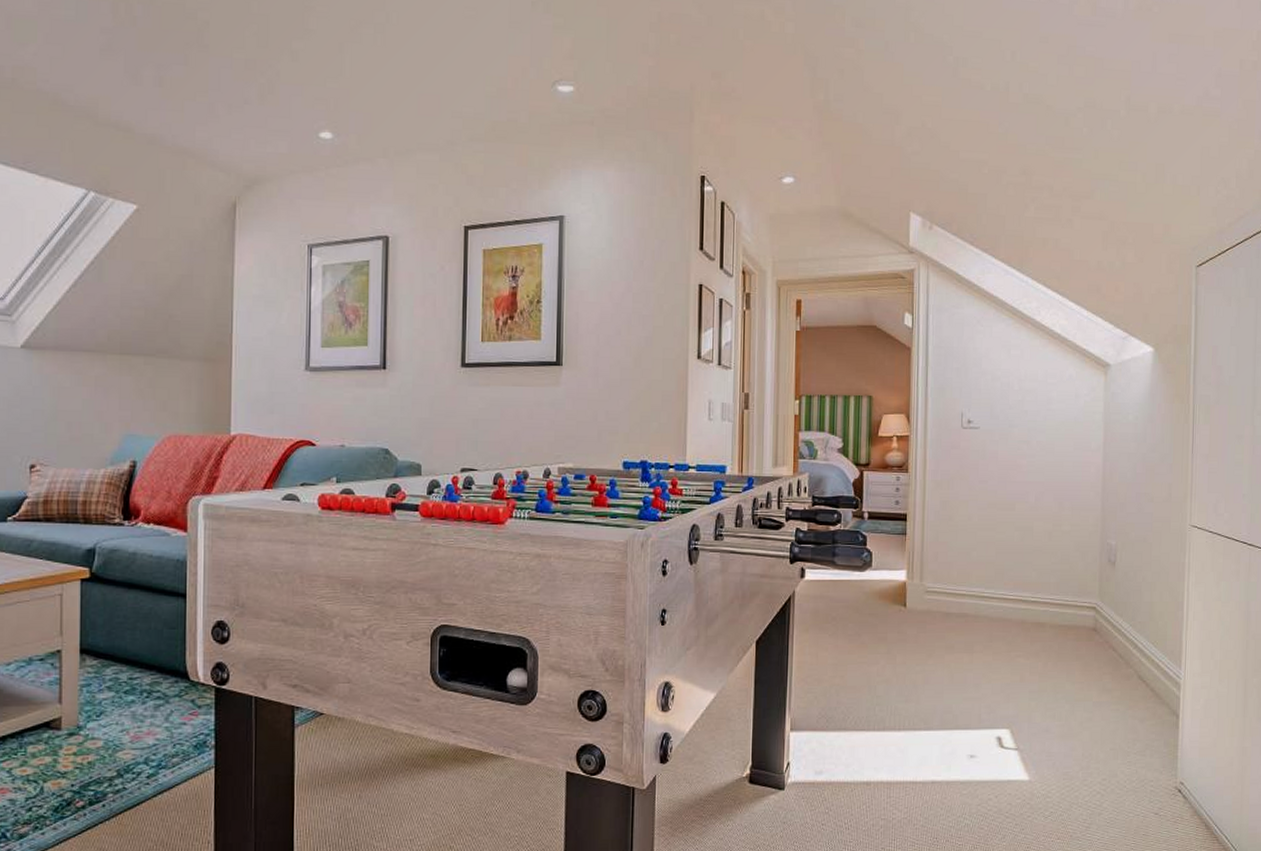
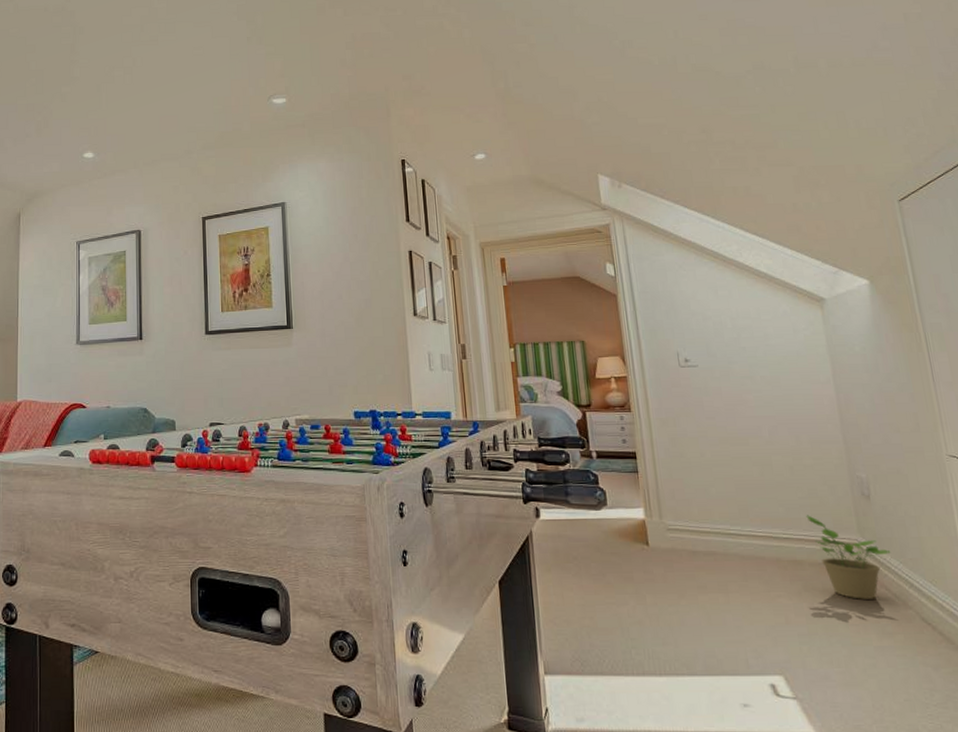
potted plant: none [1055,579,1124,659] -> present [806,515,891,599]

